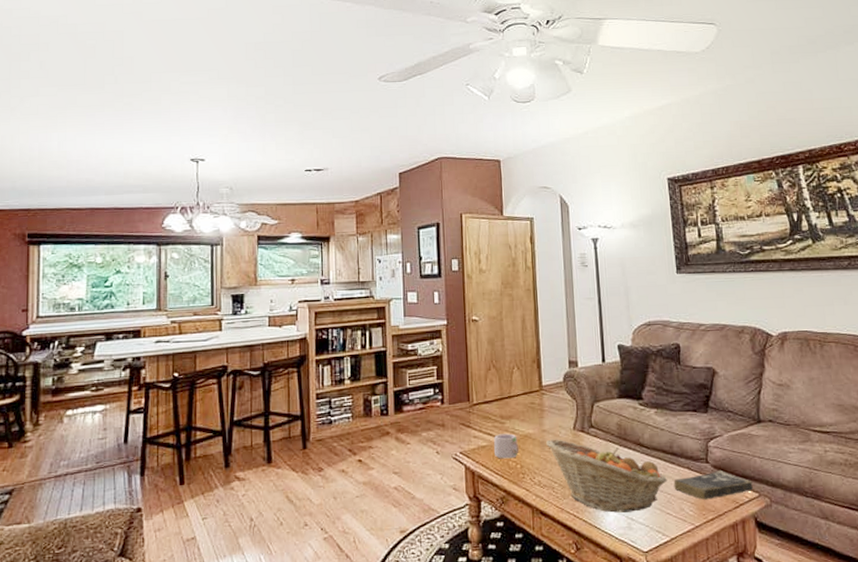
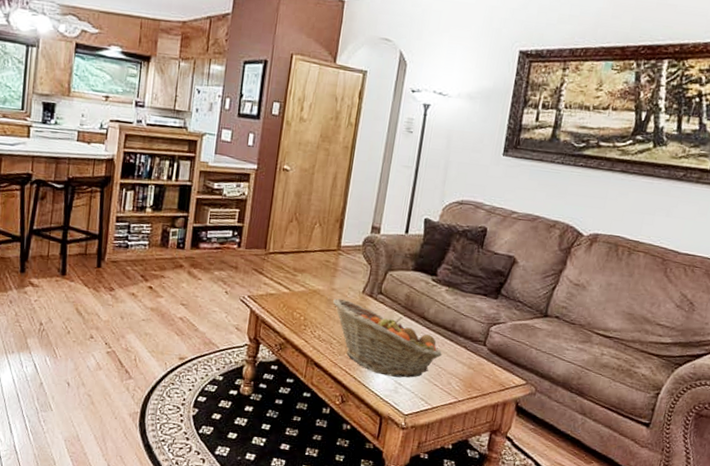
mug: present [494,433,519,459] -> none [281,285,307,310]
book: present [673,469,754,500] -> none [446,354,523,379]

